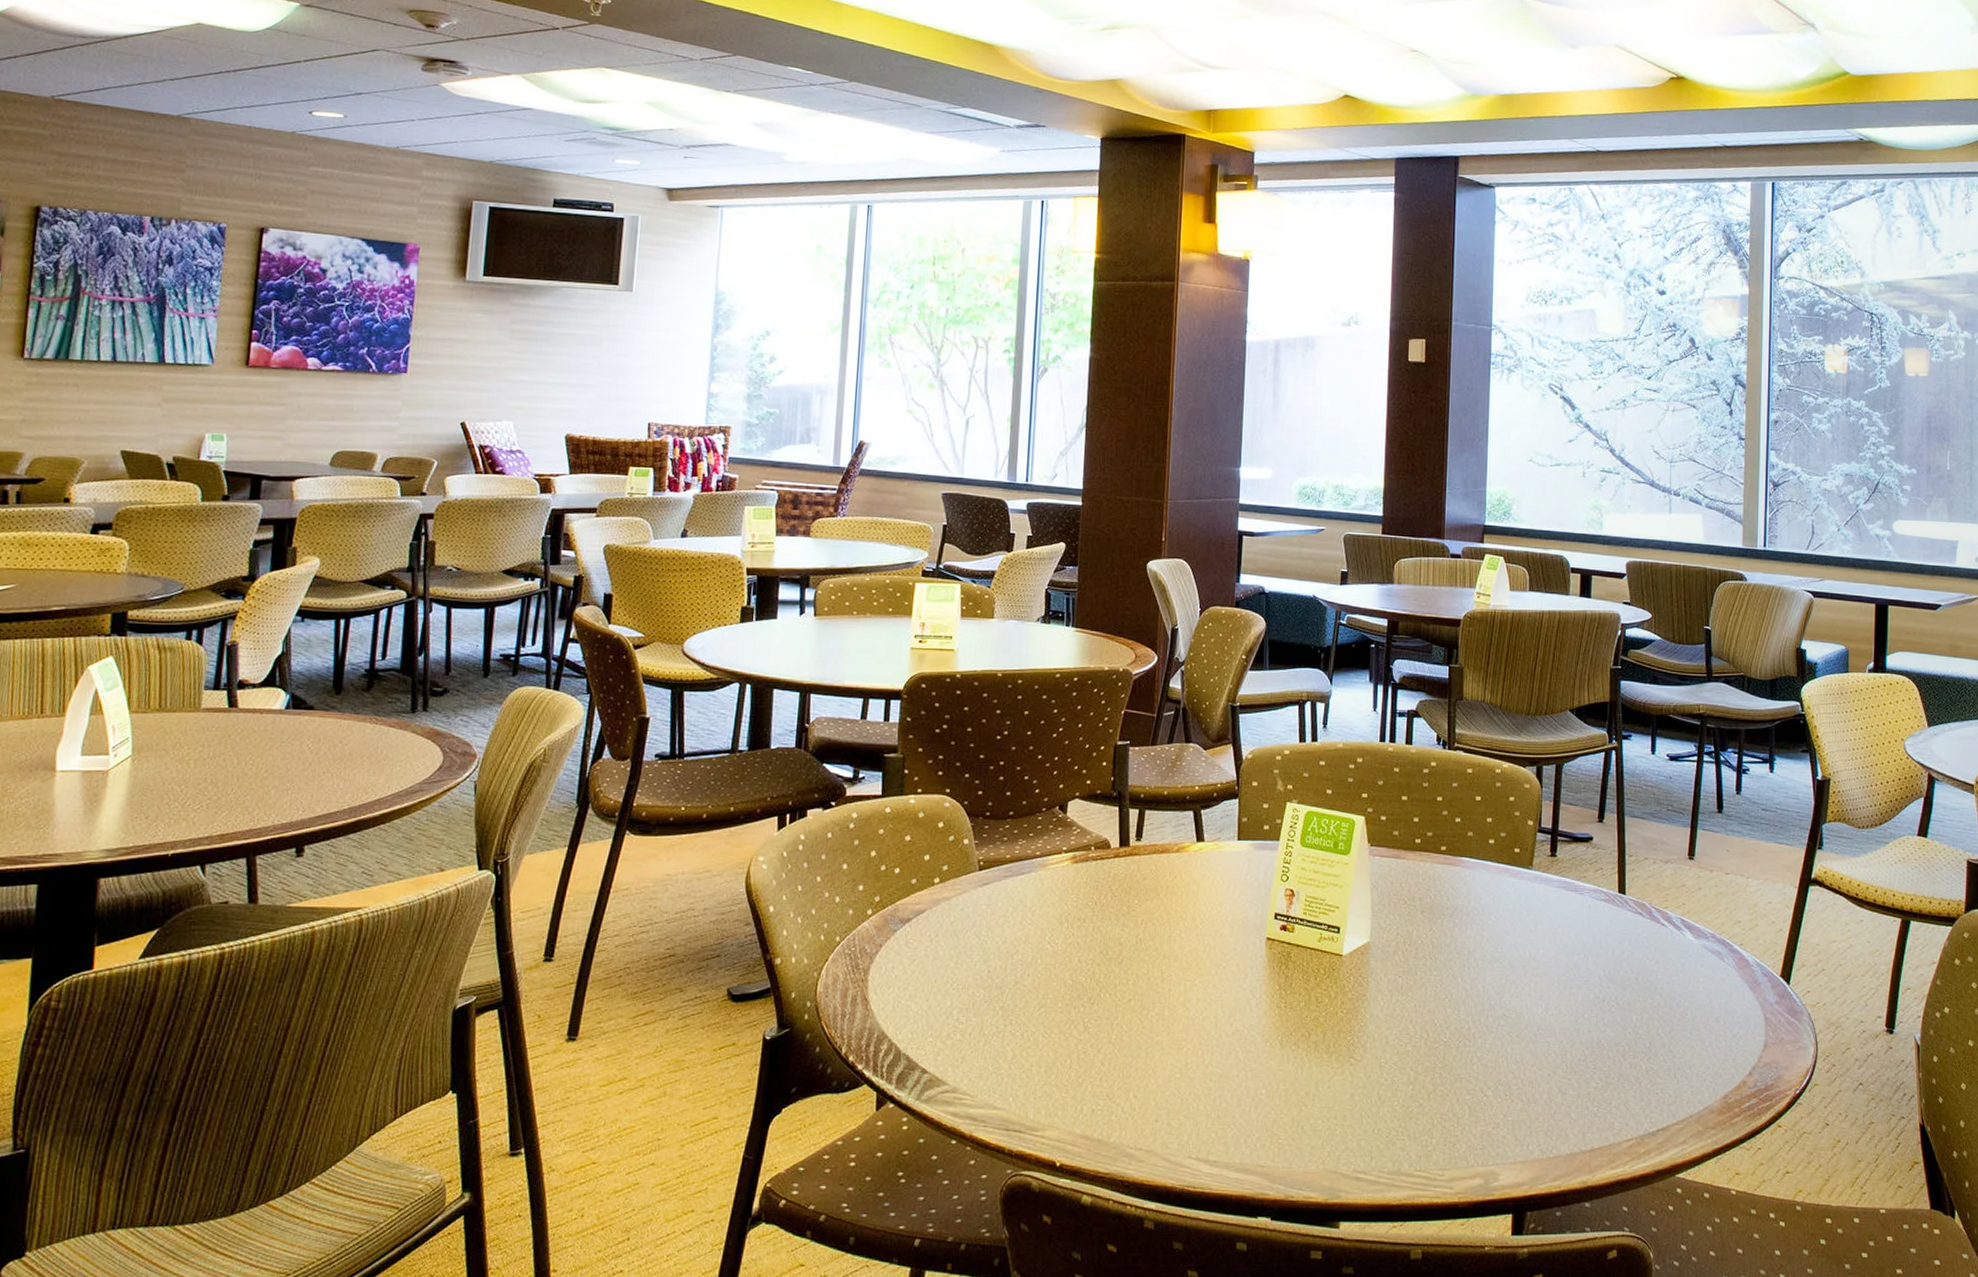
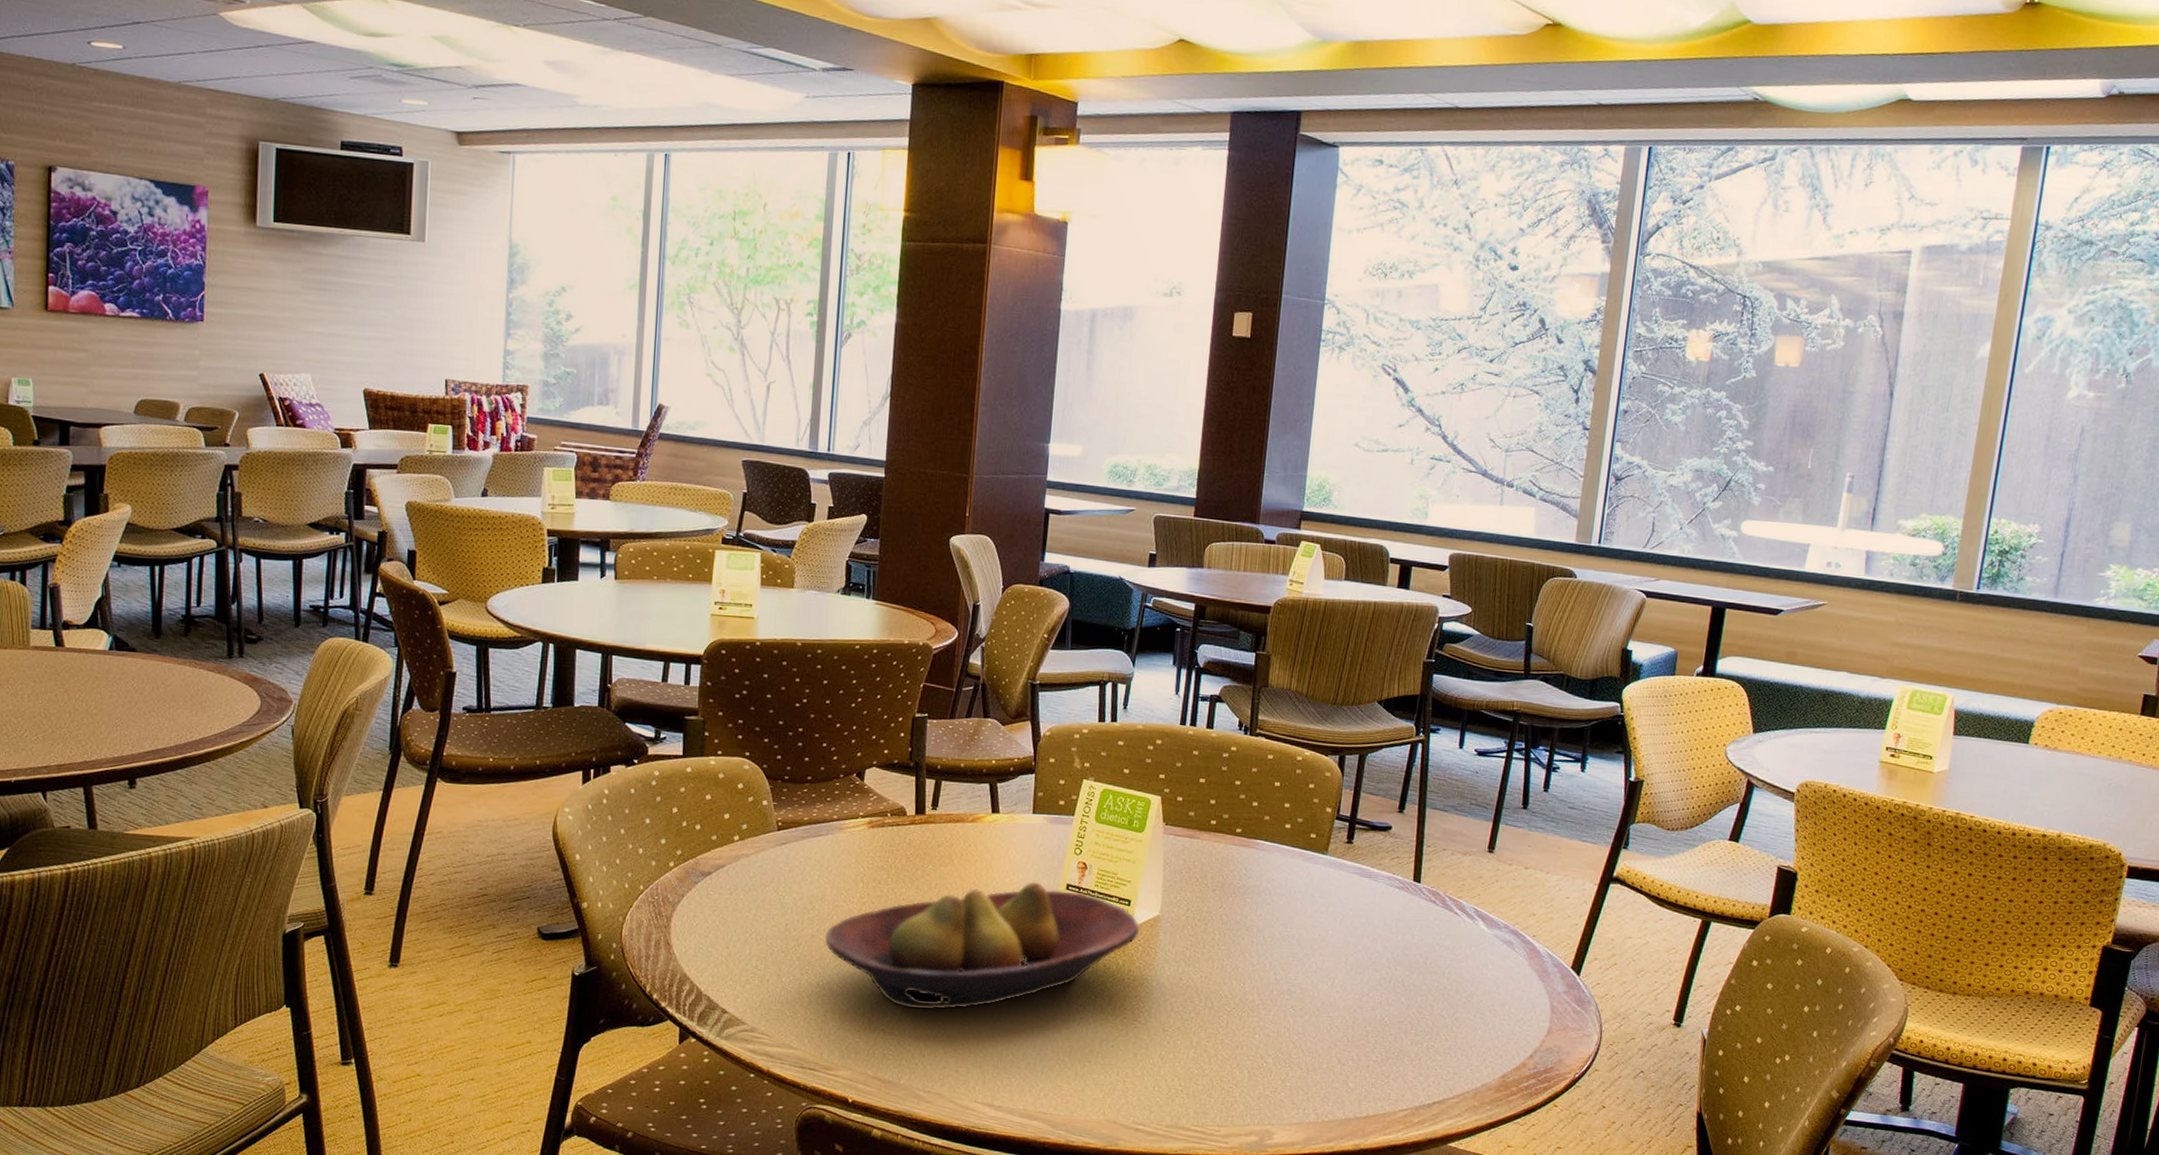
fruit bowl: none [1028,912,1351,1058] -> present [824,882,1140,1010]

